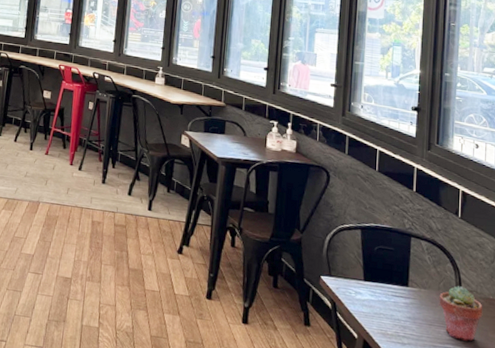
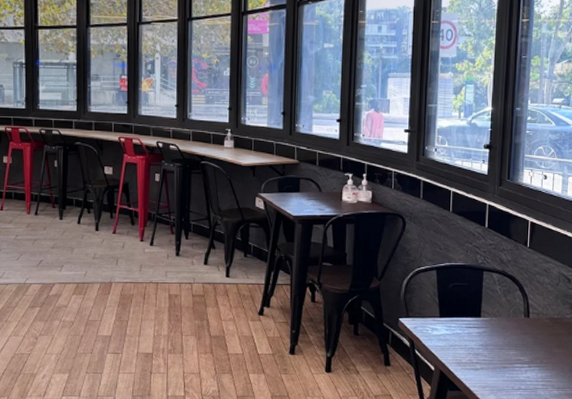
potted succulent: present [439,285,483,342] -> none [509,310,548,359]

